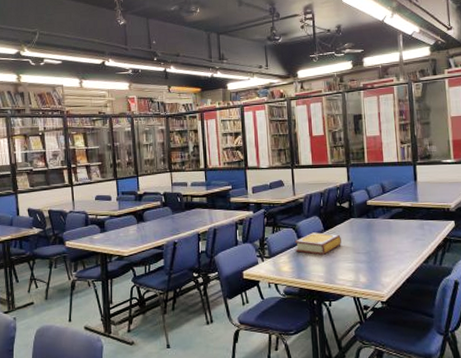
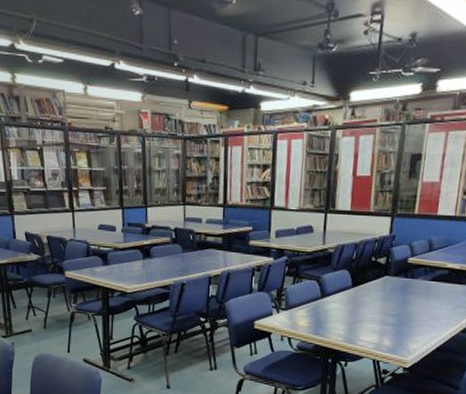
book: present [294,232,341,255] -> none [315,287,370,313]

